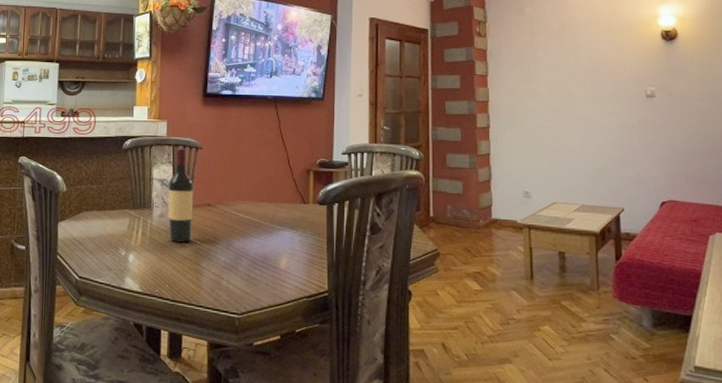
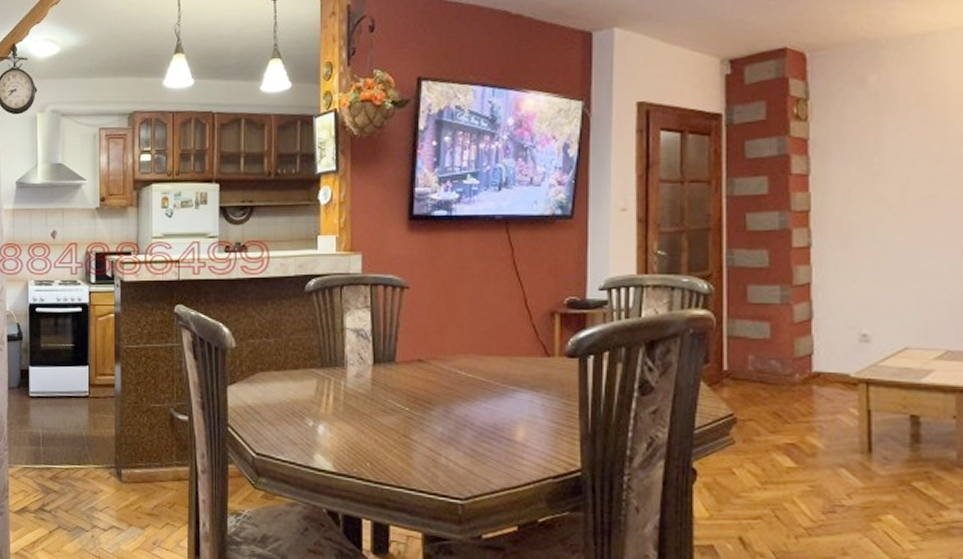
wine bottle: present [168,148,194,243] -> none [366,288,400,409]

